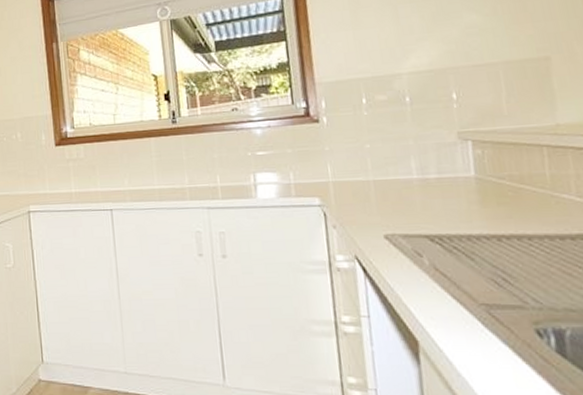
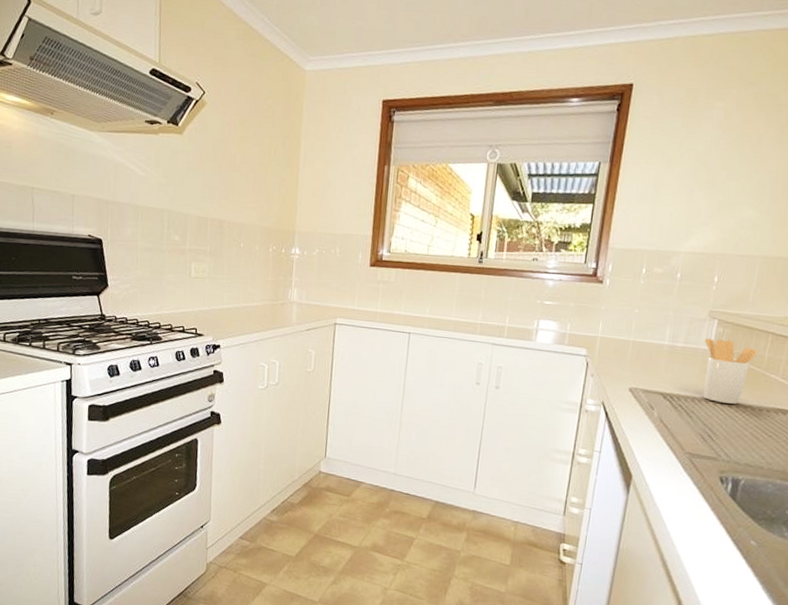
utensil holder: none [461,161,536,237] -> present [703,337,758,404]

